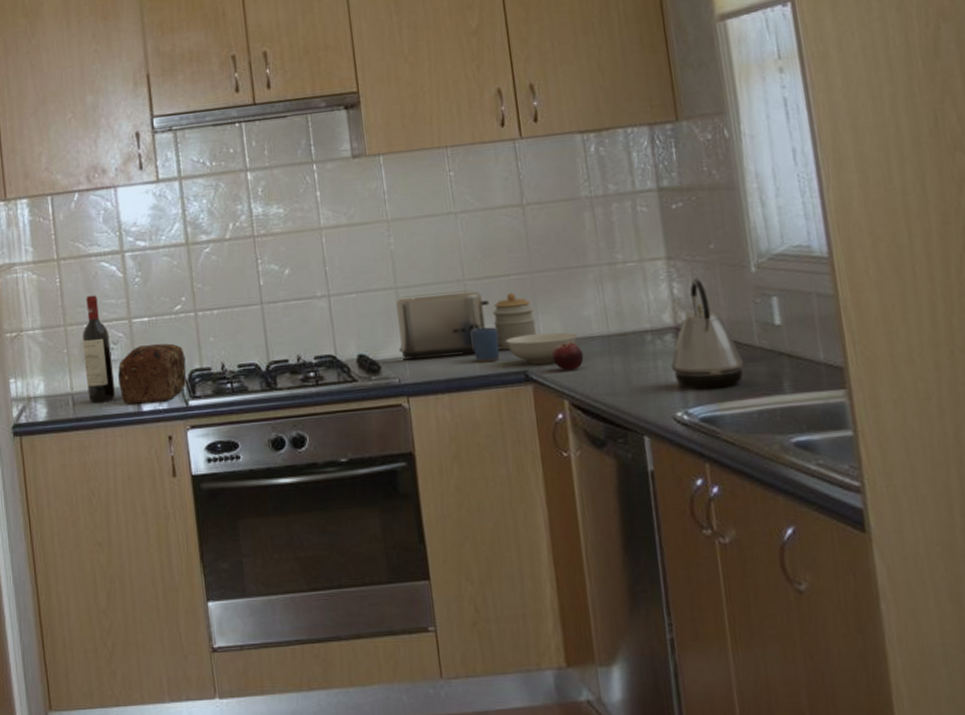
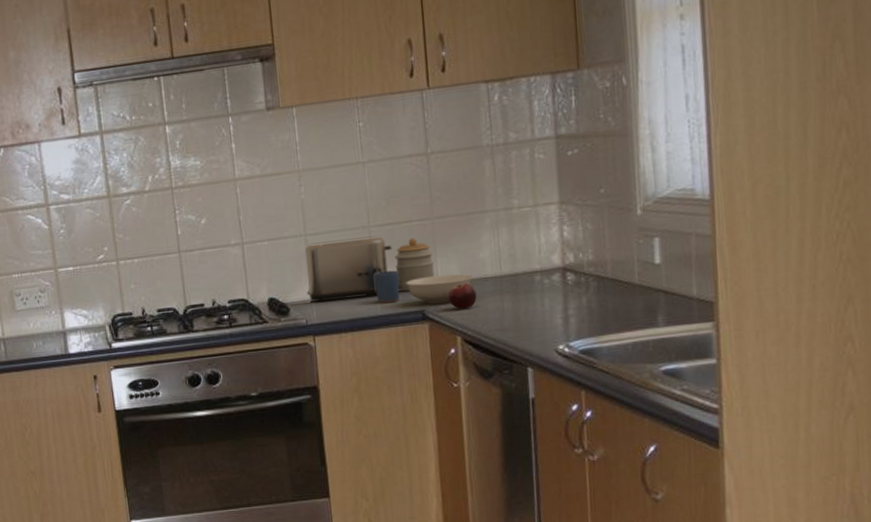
wine bottle: present [82,295,116,403] -> none [11,246,45,347]
bread loaf: present [118,343,187,405] -> none [45,290,110,348]
kettle: present [671,278,745,389] -> none [557,221,624,324]

